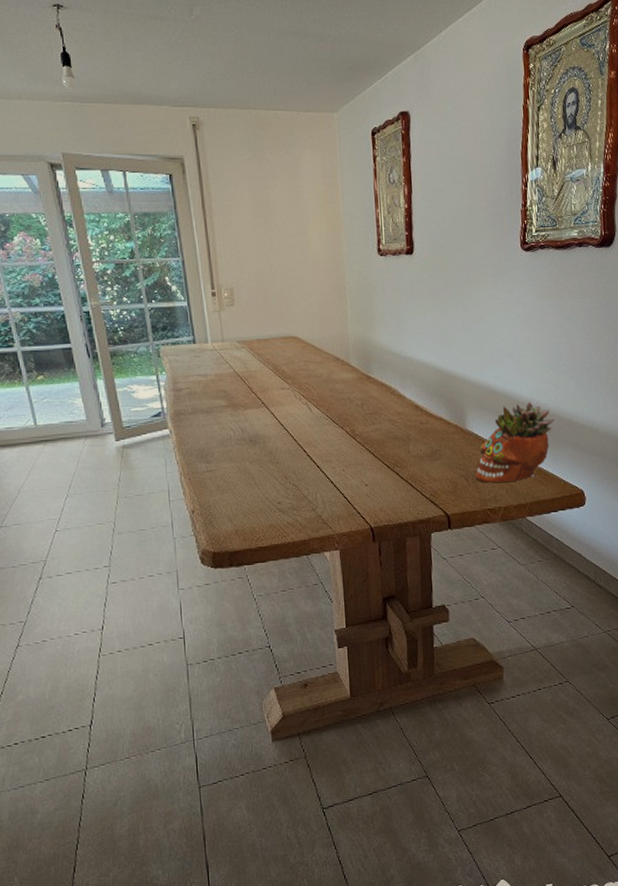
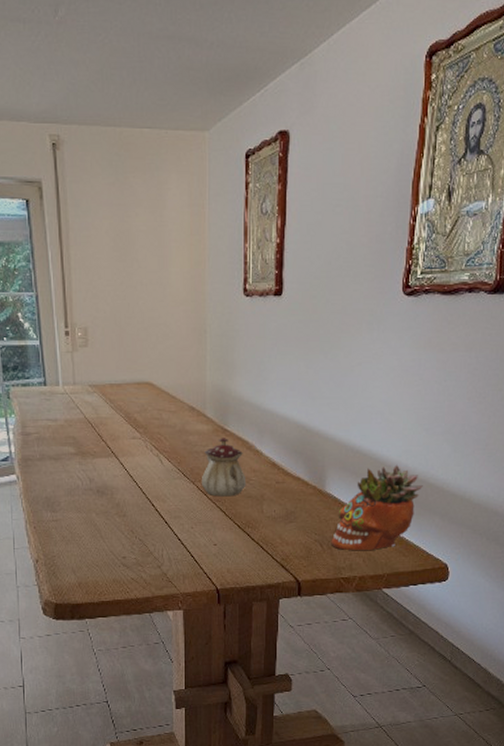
teapot: none [350,384,393,440] -> present [202,438,247,497]

